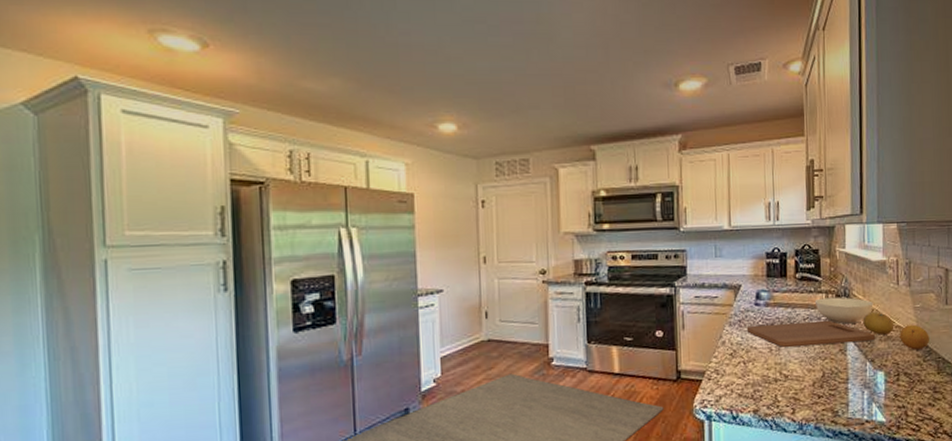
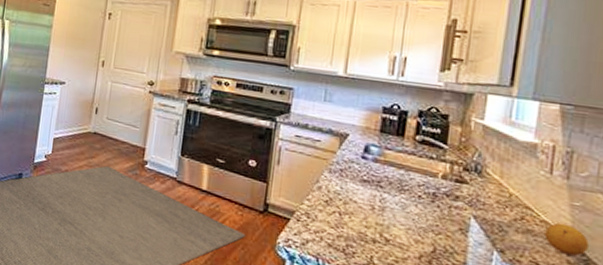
cutting board: present [746,320,875,347] -> none [348,177,510,230]
bowl: present [814,297,874,324] -> none [434,167,513,205]
fruit: present [863,312,894,335] -> none [495,197,539,228]

